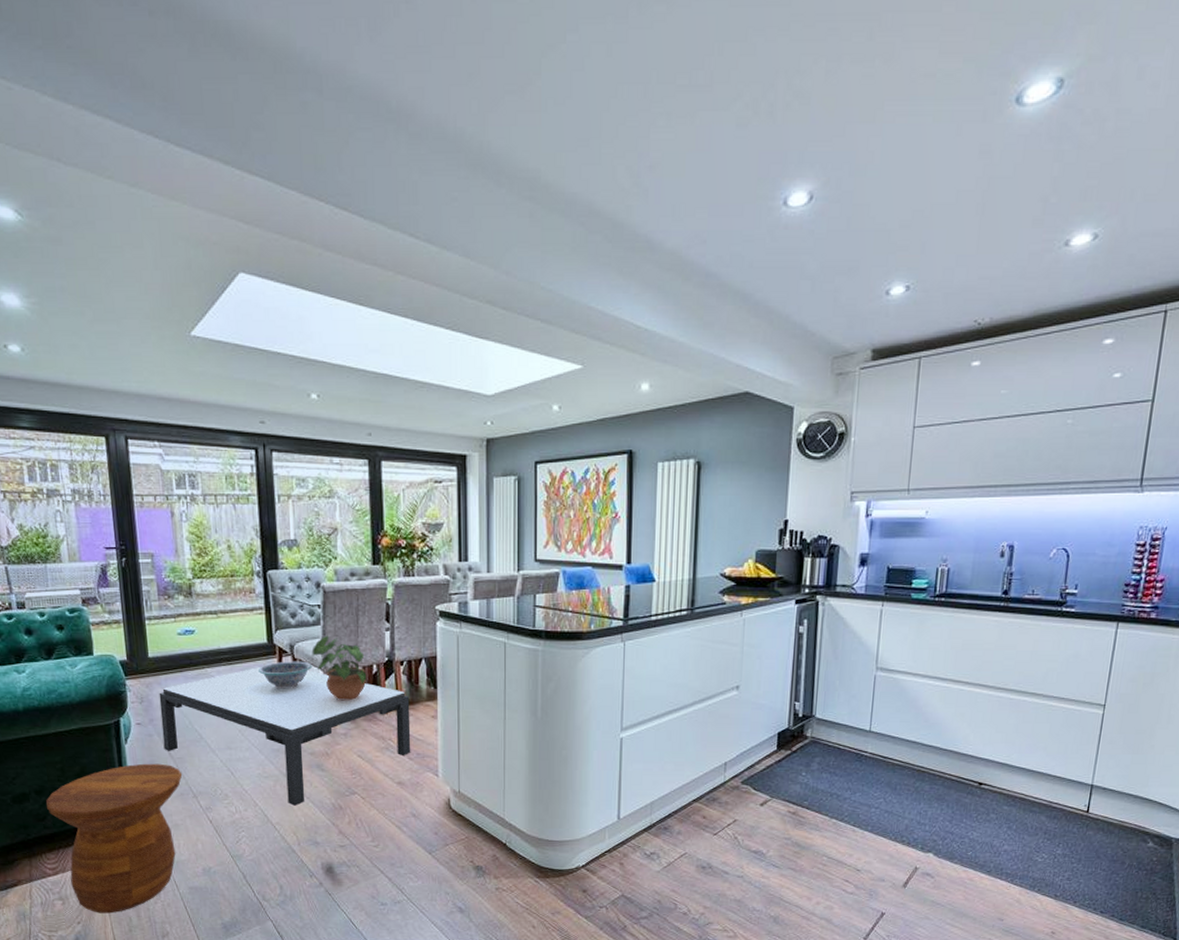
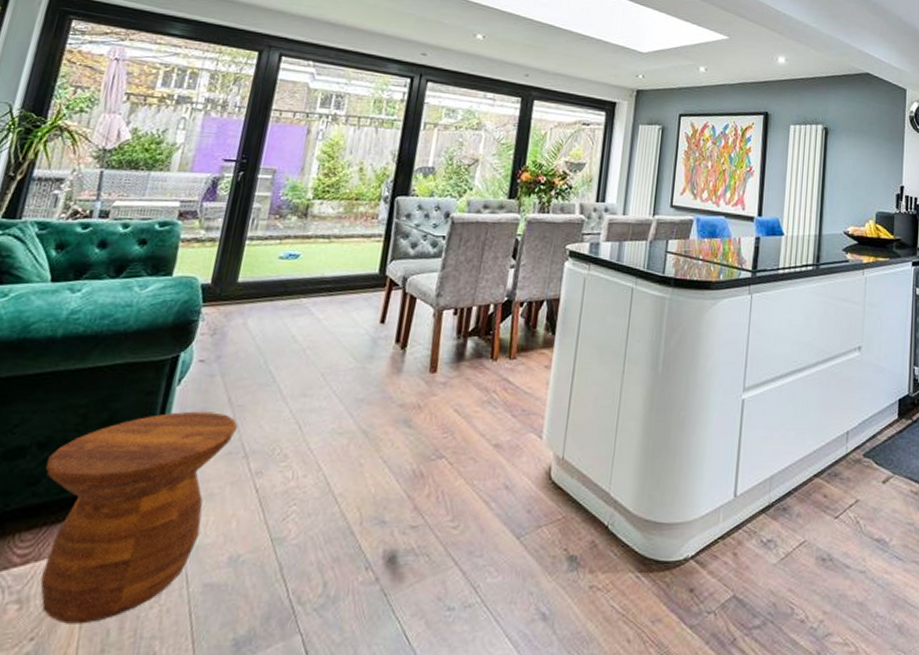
coffee table: present [159,667,411,806] -> none [224,300,524,472]
decorative bowl: present [257,661,312,689] -> none [360,295,424,327]
potted plant: present [312,635,367,701] -> none [425,269,482,344]

